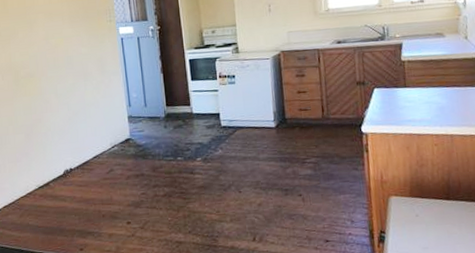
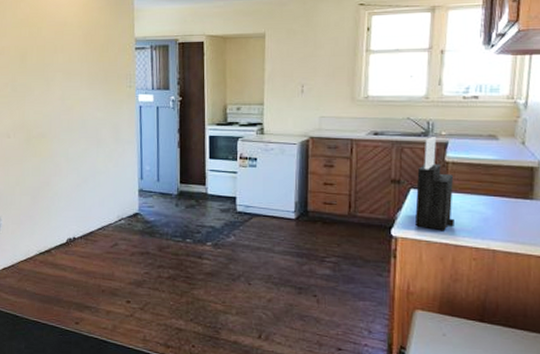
knife block: none [378,40,416,123] -> present [414,137,454,230]

